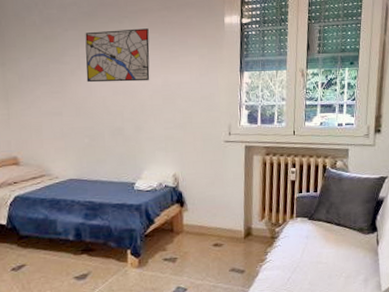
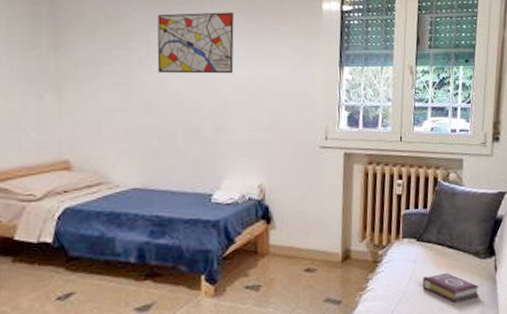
book: none [313,246,364,271] -> present [422,272,480,303]

